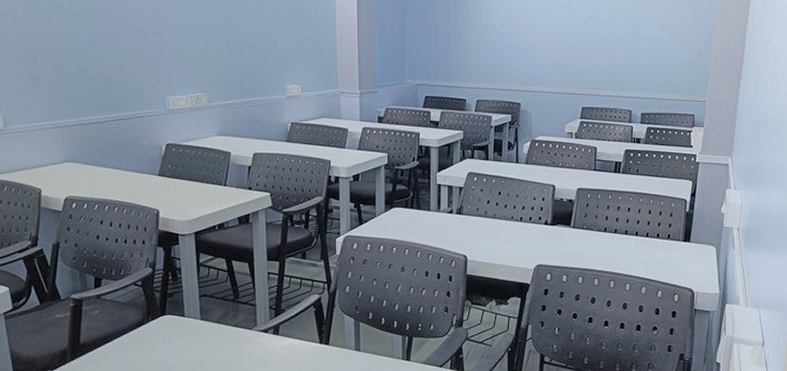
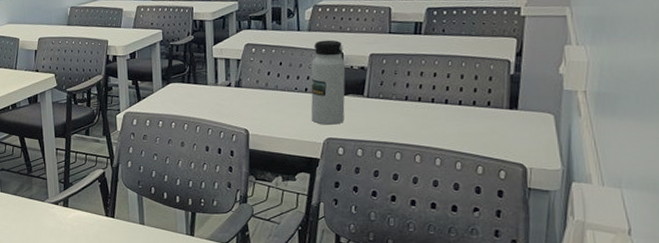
water bottle: none [524,173,556,252] -> present [311,39,346,125]

